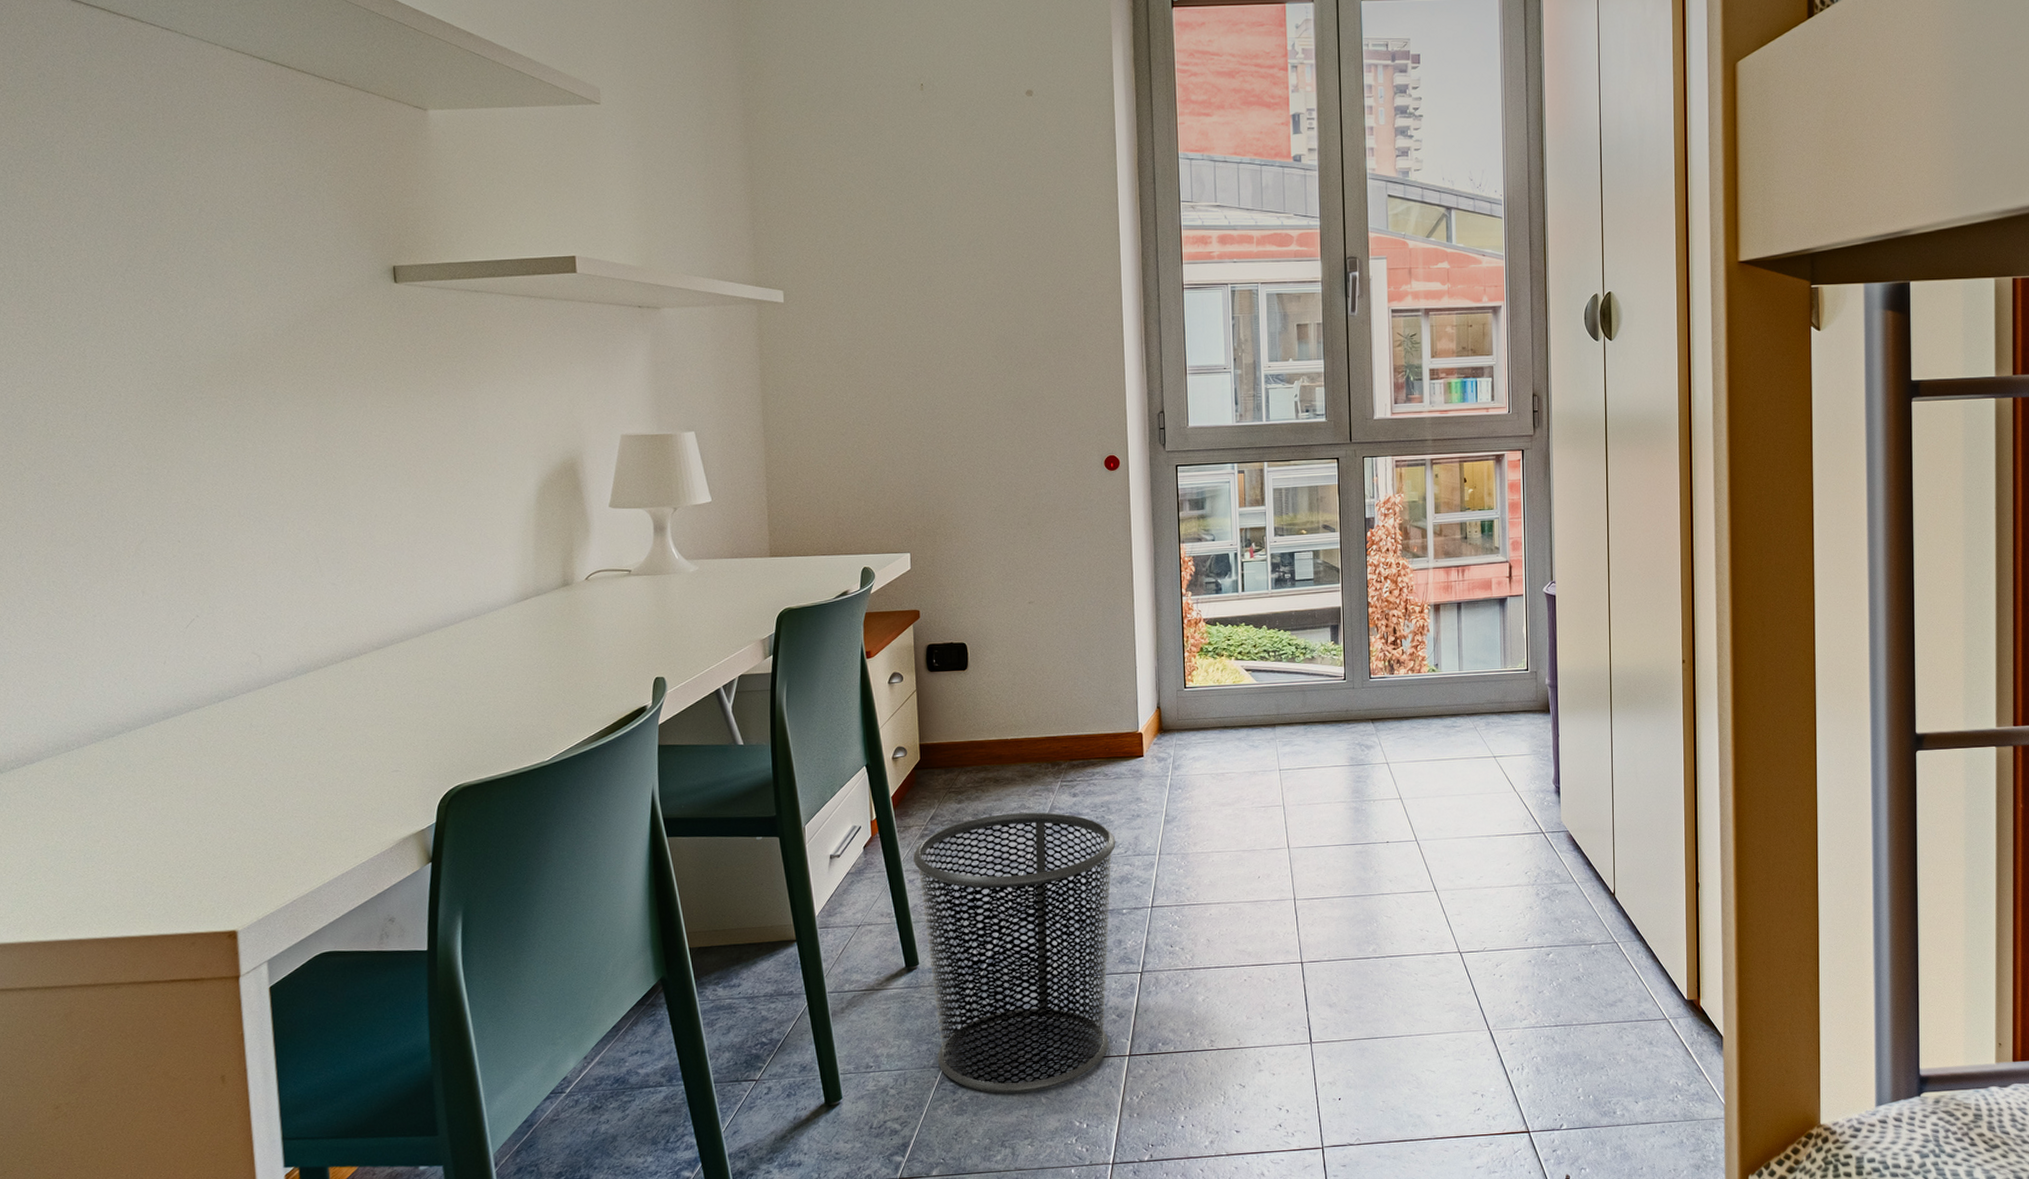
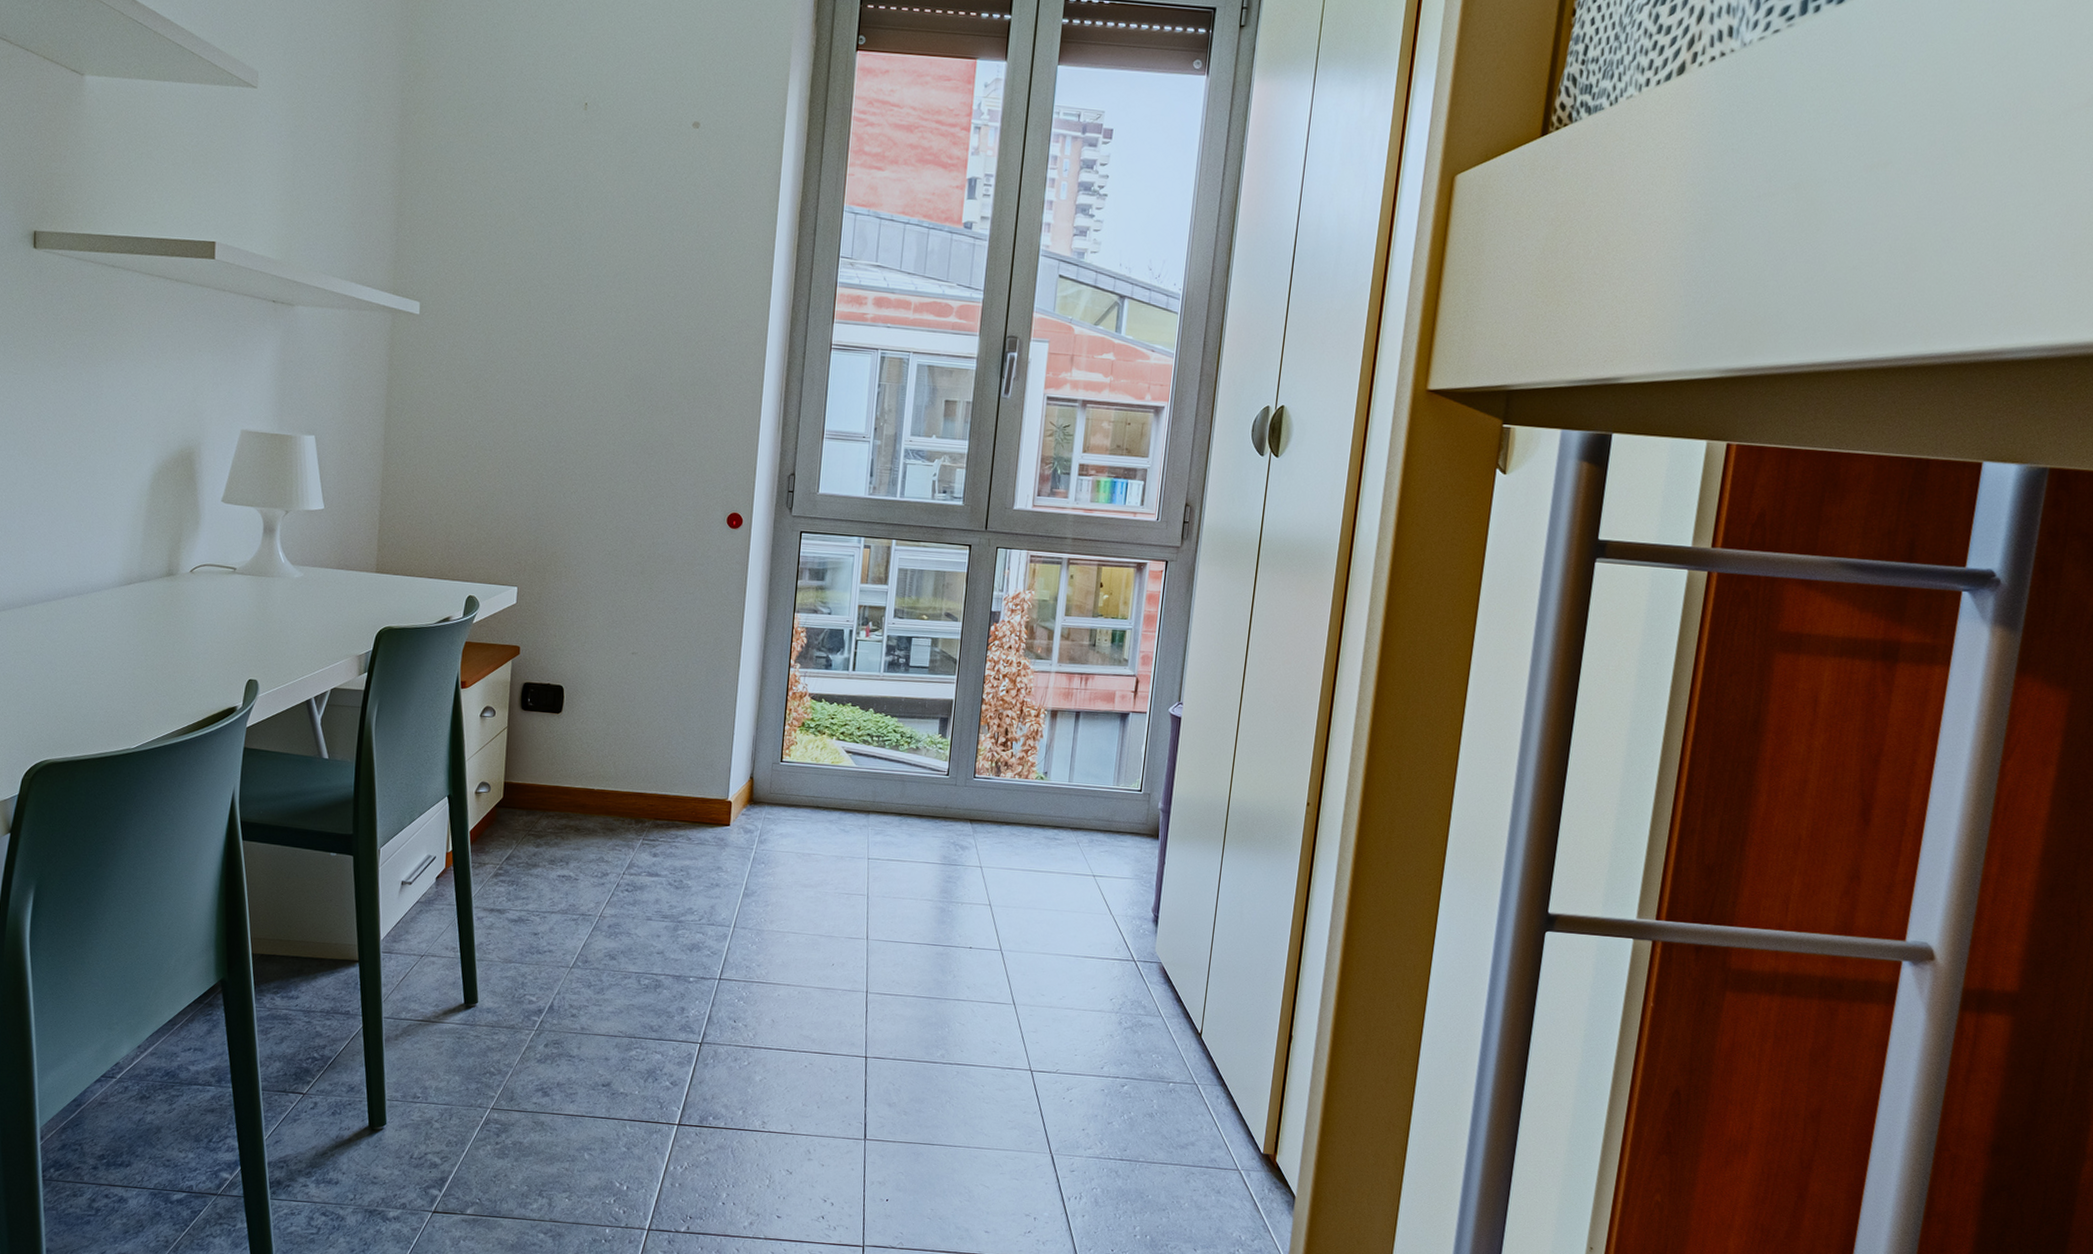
waste bin: present [912,812,1116,1094] -> none [484,864,691,1146]

